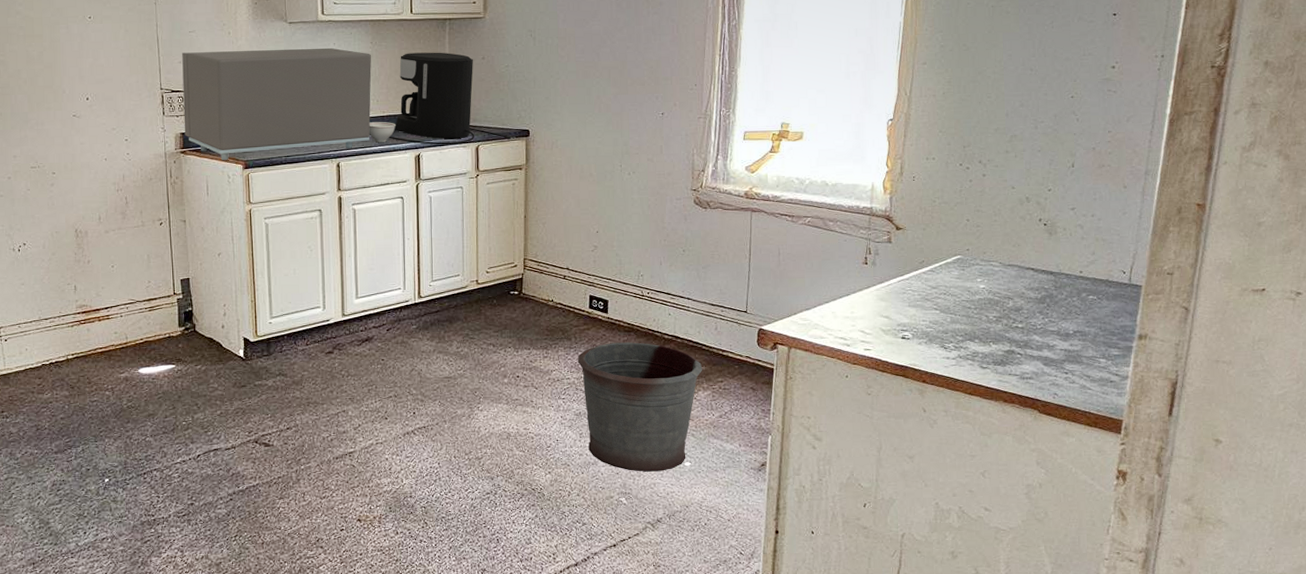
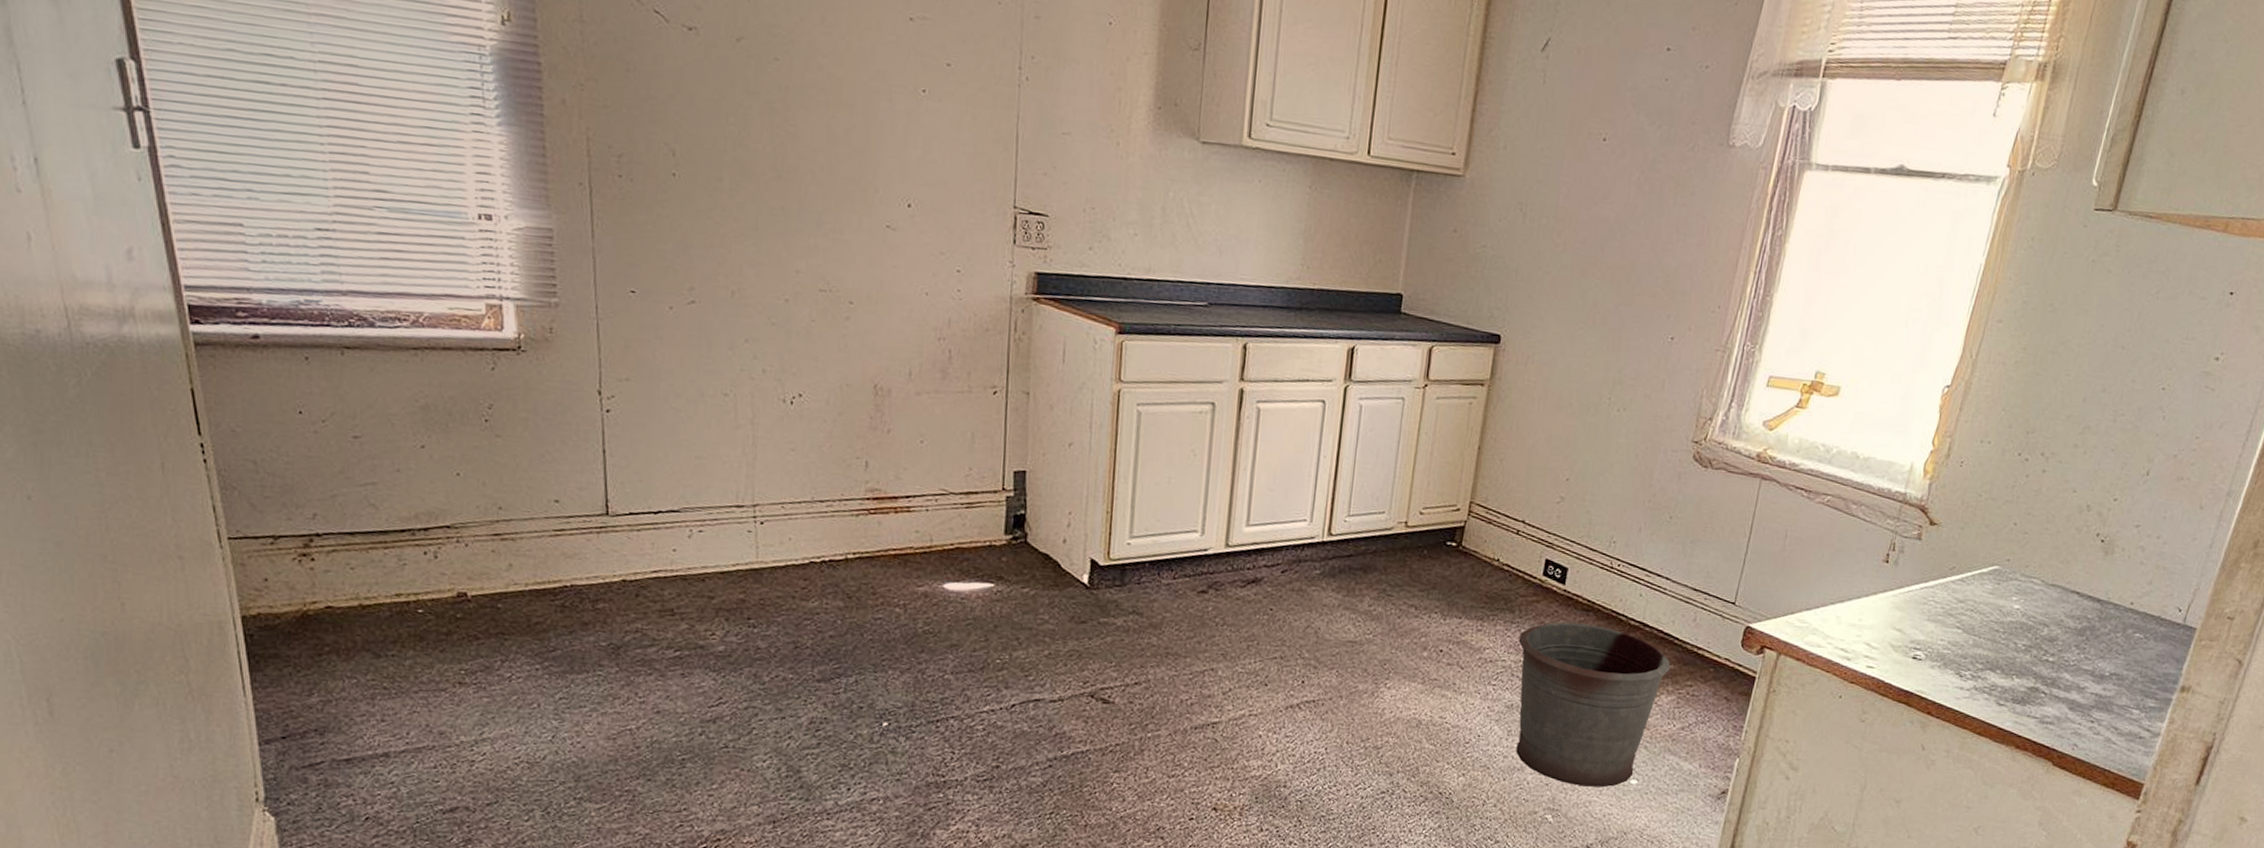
microwave: present [182,47,372,161] -> none [1040,161,1307,327]
bowl: present [369,121,397,143] -> none [1291,294,1329,325]
coffee maker: present [388,52,516,145] -> none [1316,208,1482,345]

